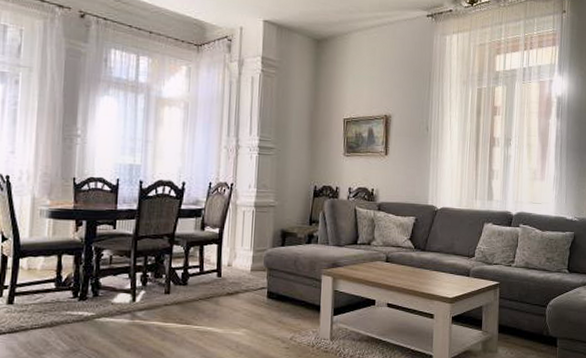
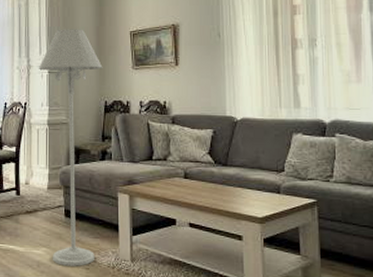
floor lamp: none [247,110,315,346] -> present [38,29,103,266]

